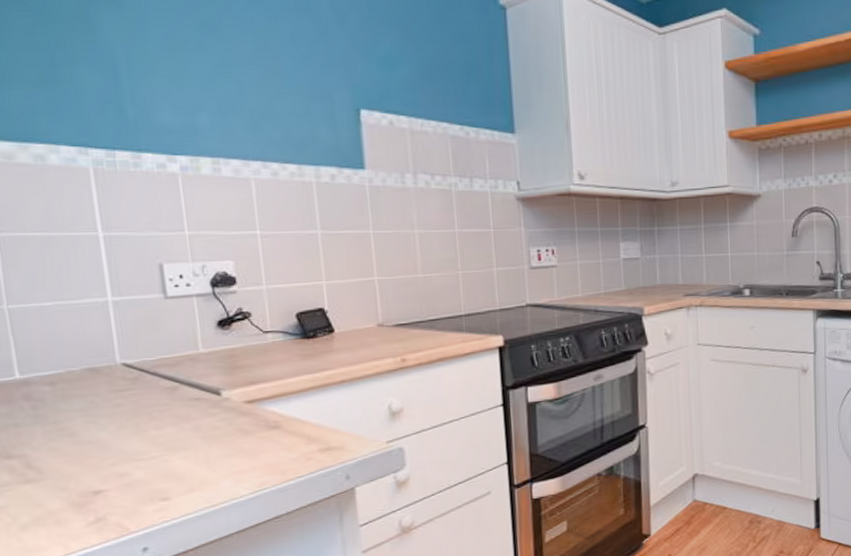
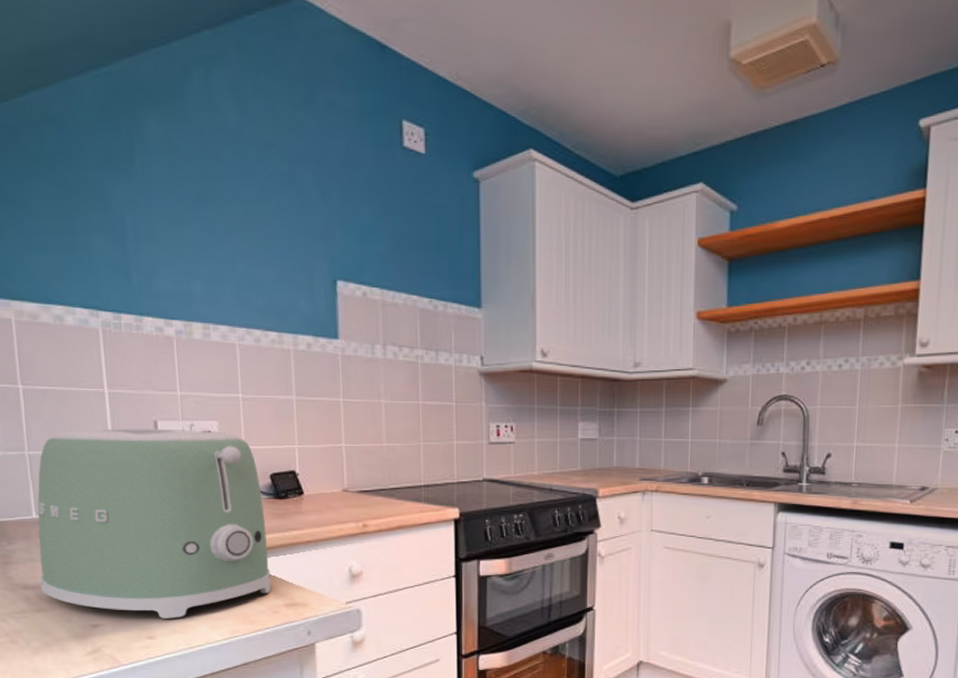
toaster: none [20,271,303,477] -> present [37,428,272,619]

